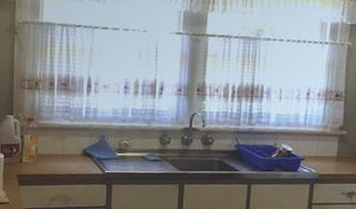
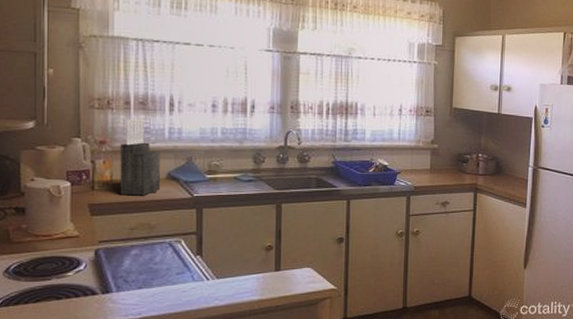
knife block: none [43,98,78,170] -> present [120,118,160,196]

